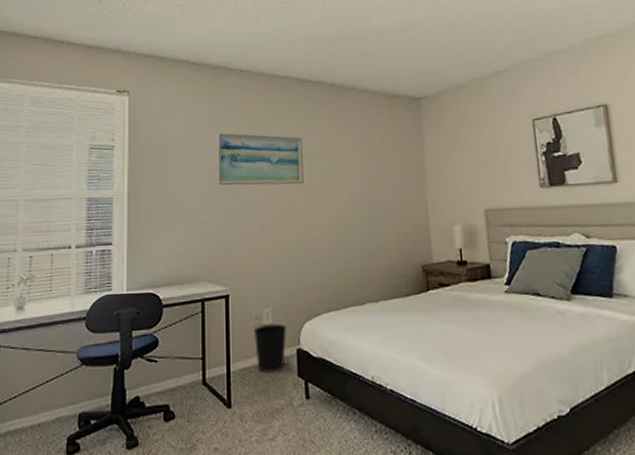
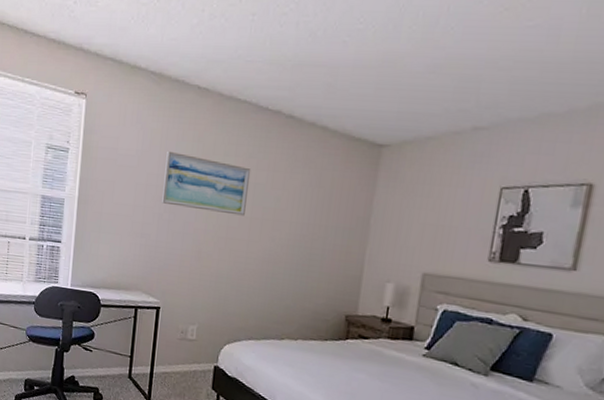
wastebasket: present [253,323,287,373] -> none [177,339,208,381]

